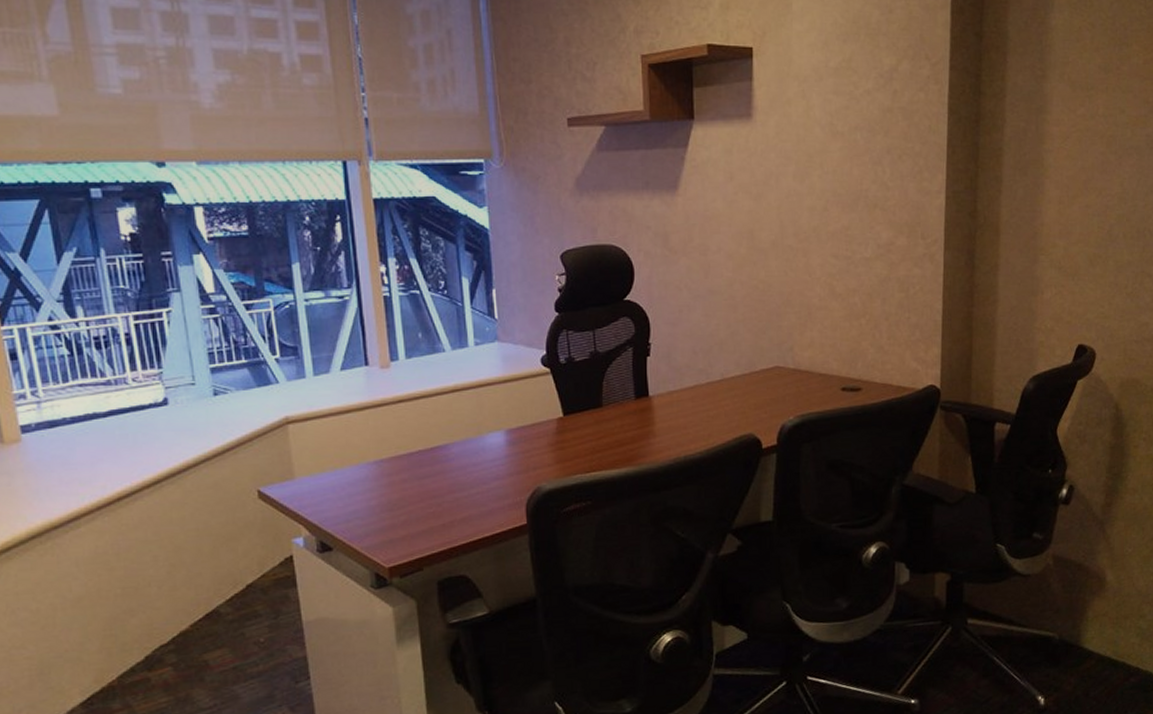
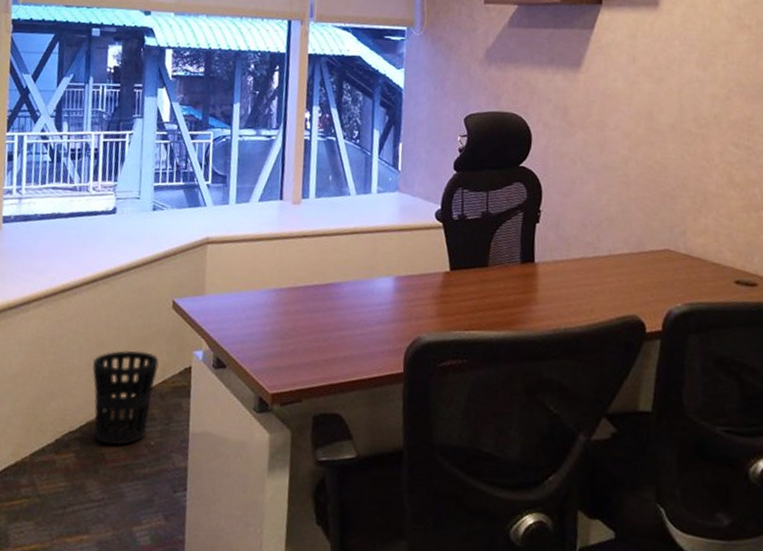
wastebasket: none [174,548,254,651] -> present [92,350,159,445]

